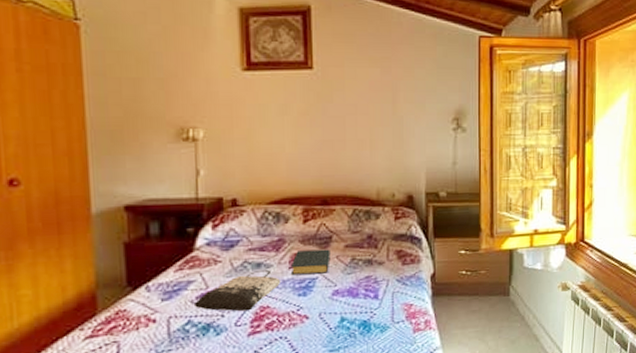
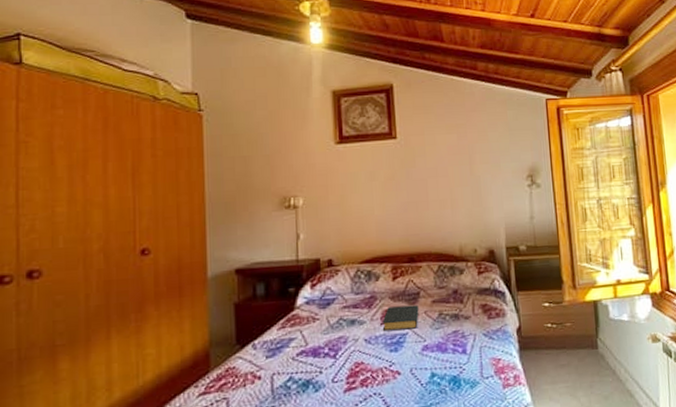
tote bag: present [195,269,281,312] -> none [295,325,374,368]

